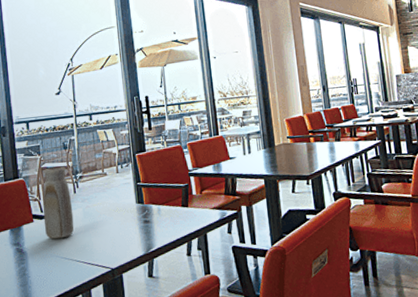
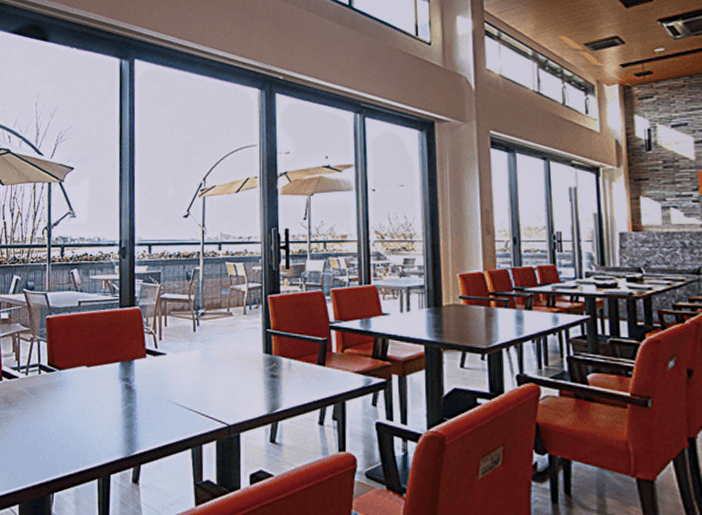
vase: present [42,166,74,239] -> none [157,298,190,381]

